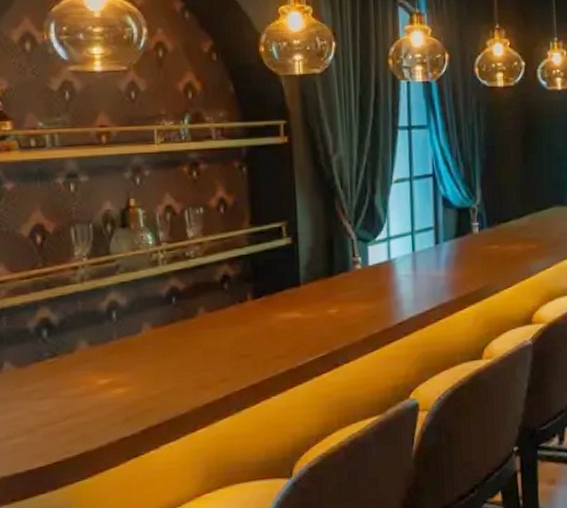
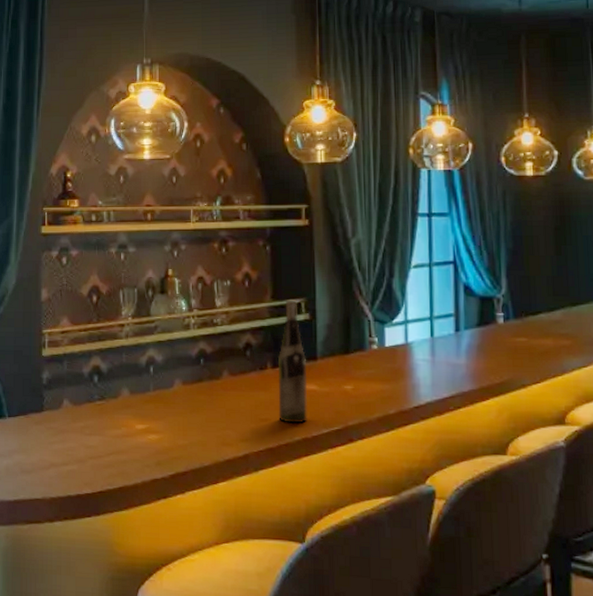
wine bottle: none [259,224,292,356] -> present [278,300,308,424]

